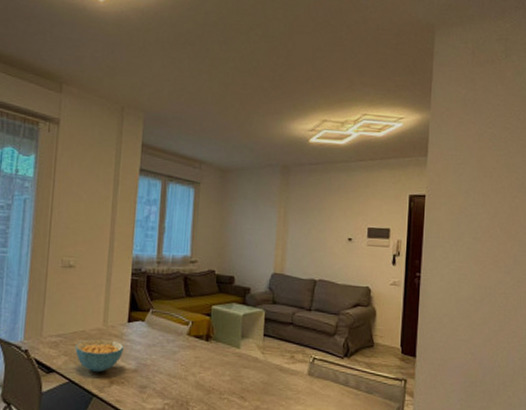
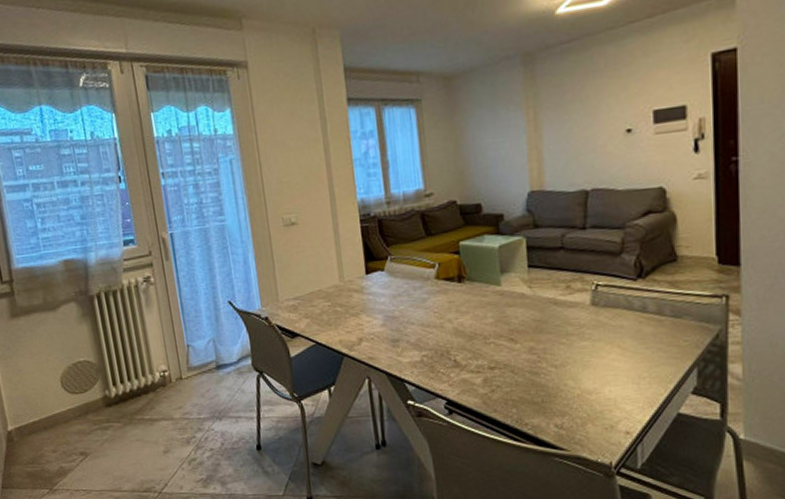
cereal bowl: present [75,338,123,373] -> none [315,295,367,332]

